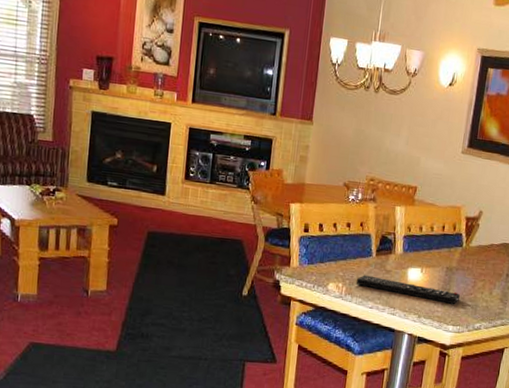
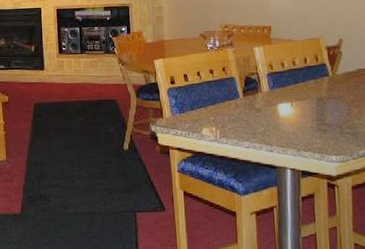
remote control: present [356,275,460,304] -> none [228,116,337,134]

